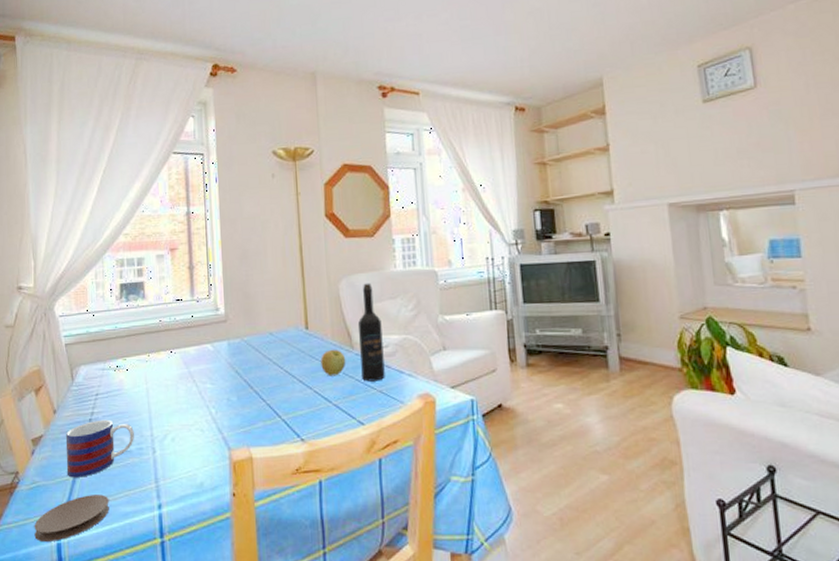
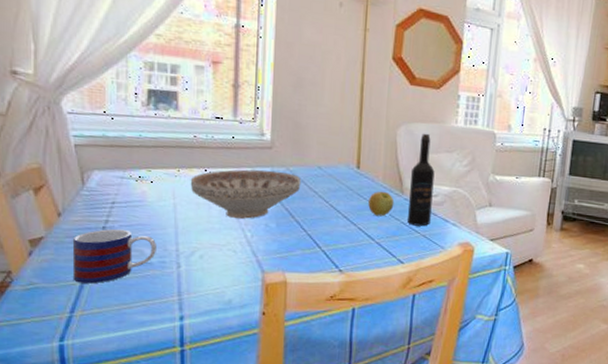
coaster: present [34,494,109,543] -> none [31,301,123,343]
decorative bowl: none [159,343,256,396] -> present [190,169,302,219]

